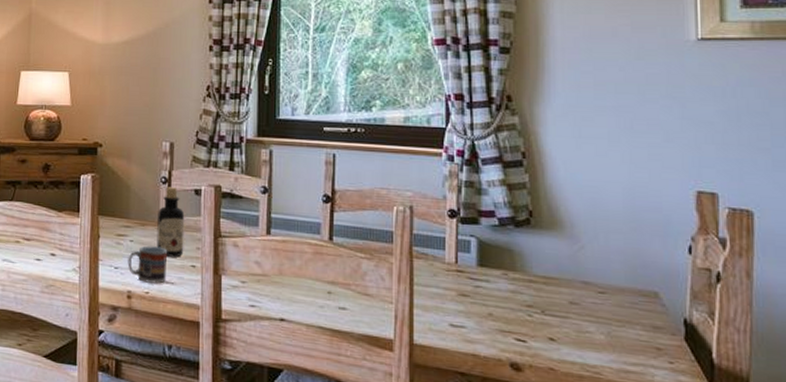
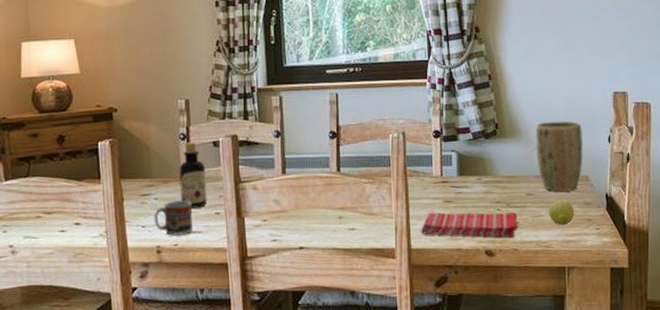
dish towel: none [426,304,556,352] -> present [420,212,518,238]
plant pot: none [582,216,652,309] -> present [535,121,584,192]
fruit: none [599,316,638,350] -> present [548,200,575,226]

